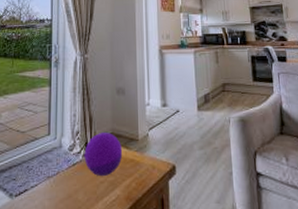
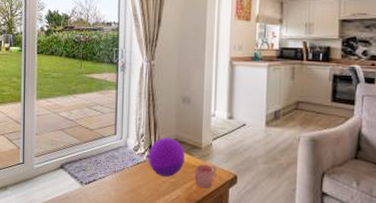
mug: none [133,156,155,184] -> present [195,164,216,189]

